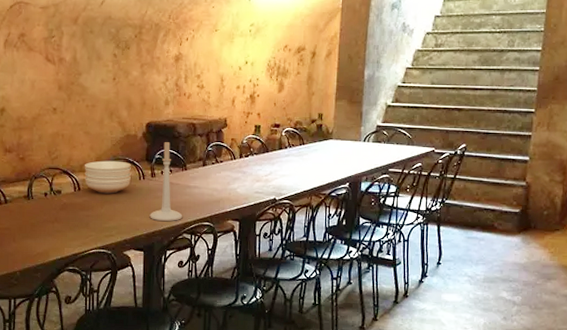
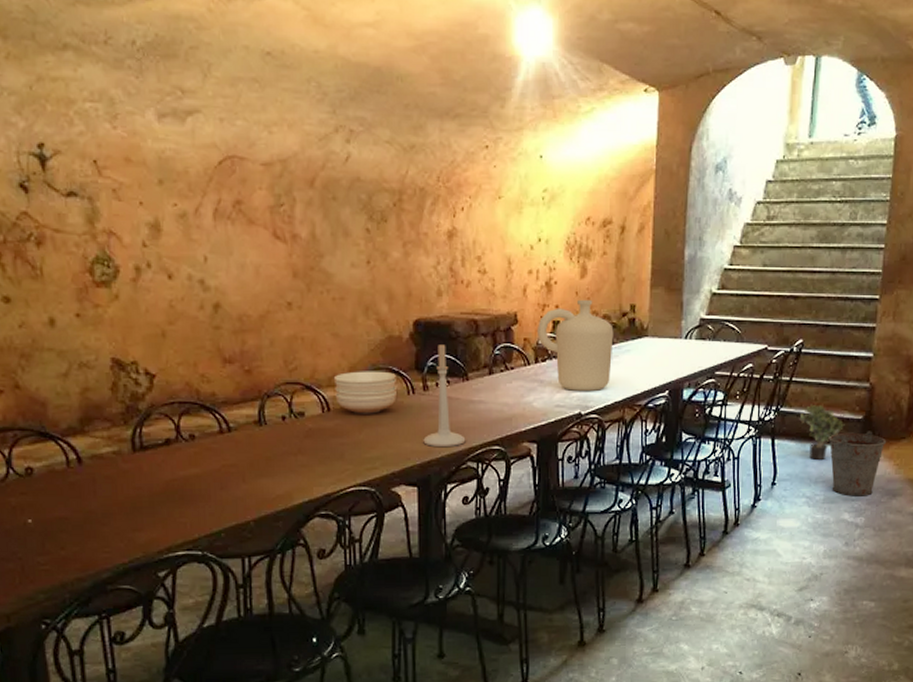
water jug: none [241,109,304,182] -> present [536,299,614,392]
potted plant: none [462,198,503,246] -> present [799,404,845,461]
bucket: none [485,222,542,278] -> present [824,431,887,497]

